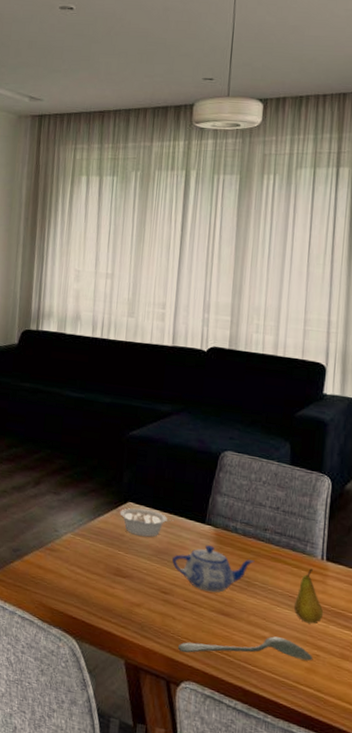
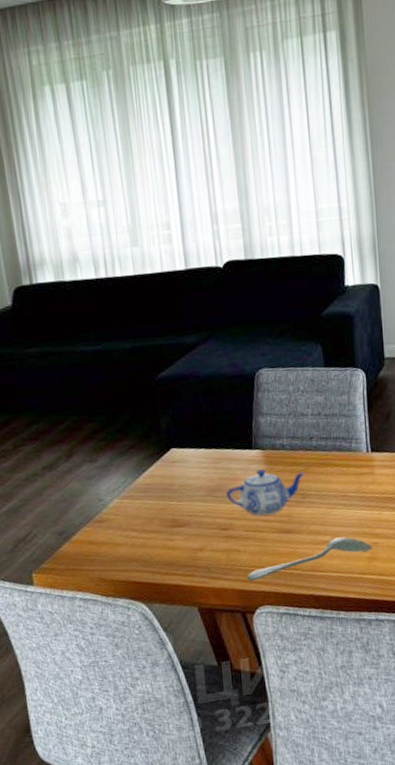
legume: present [119,507,175,537] -> none [164,450,222,481]
fruit: present [293,568,324,624] -> none [348,463,376,516]

